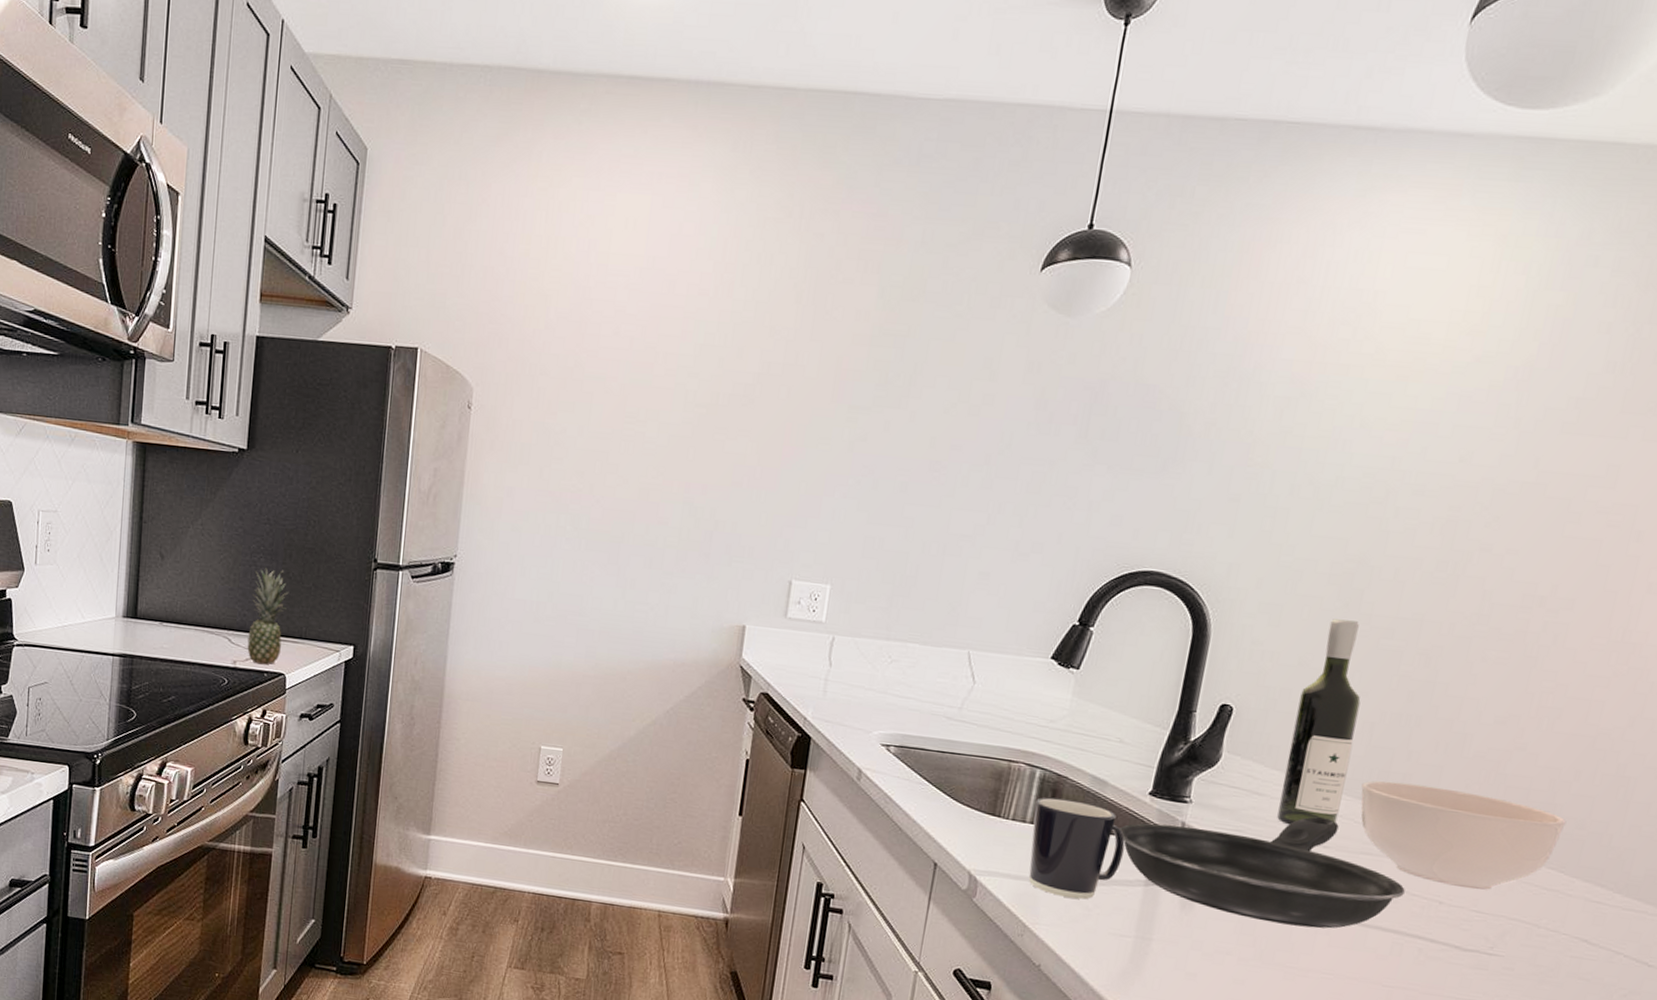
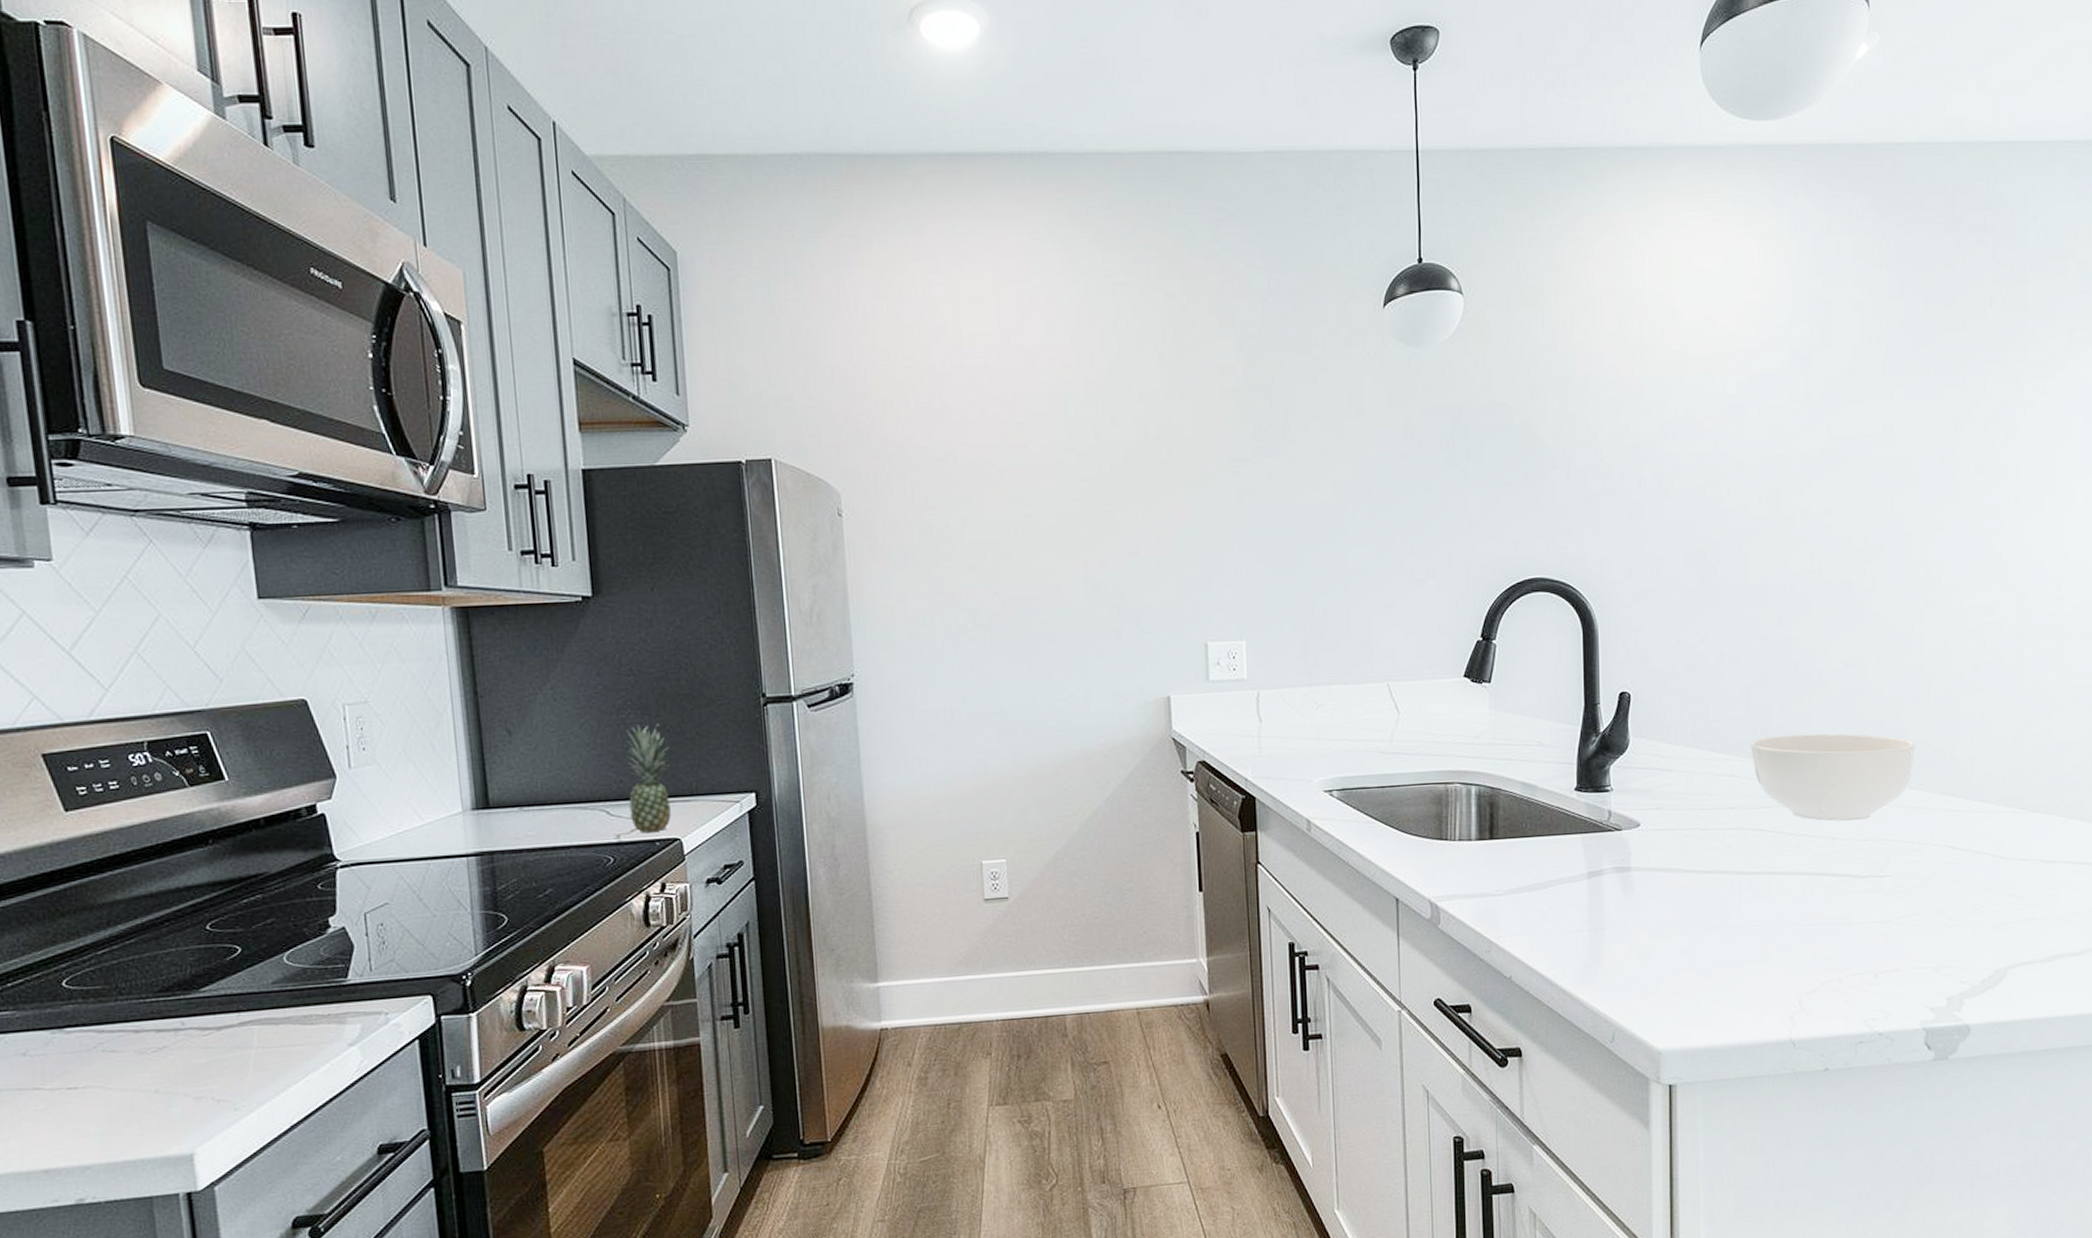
mug: present [1028,797,1125,899] -> none [1477,809,1563,906]
frying pan: present [1118,816,1405,929] -> none [1555,781,1804,889]
bottle: present [1277,619,1361,825] -> none [1684,595,1736,794]

